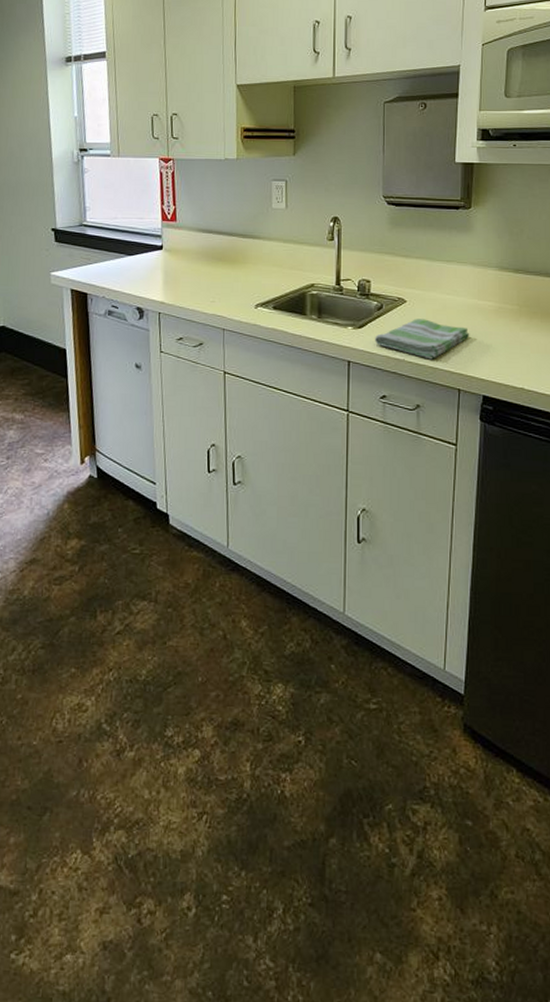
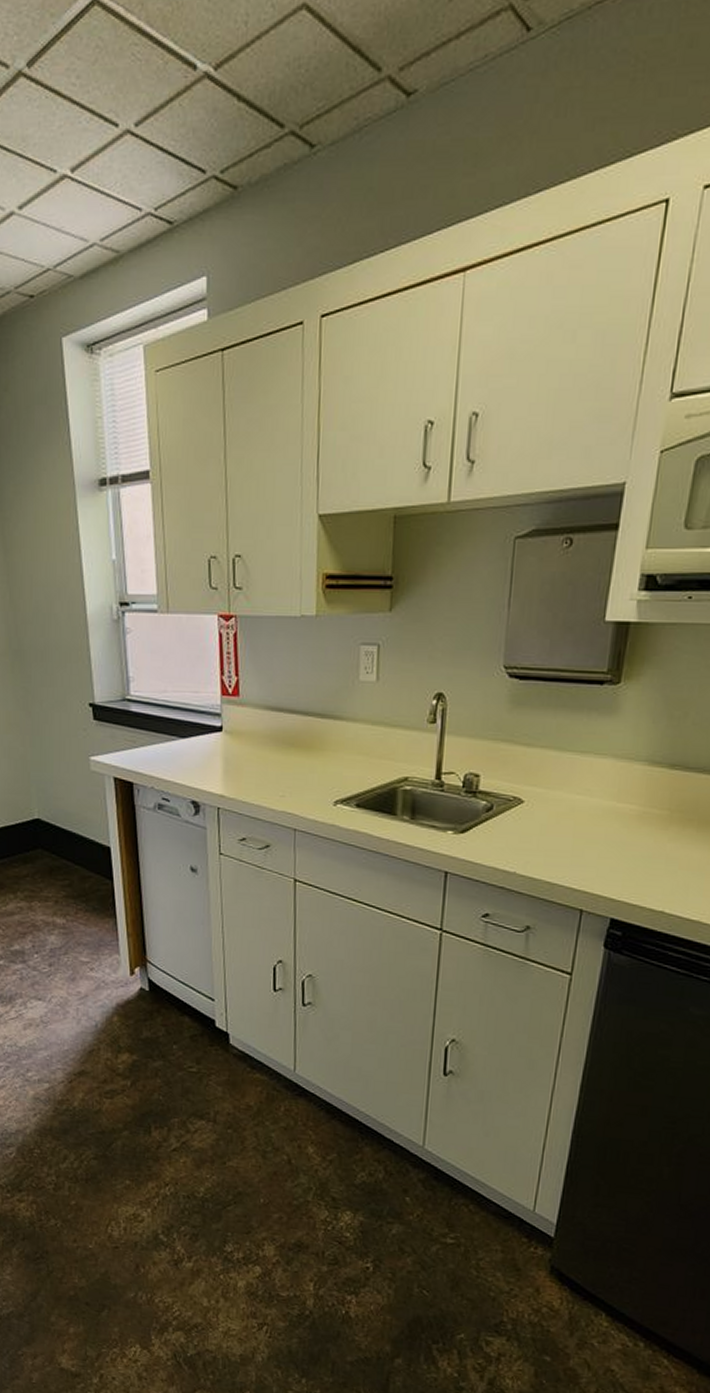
dish towel: present [375,319,470,360] -> none [480,823,602,874]

